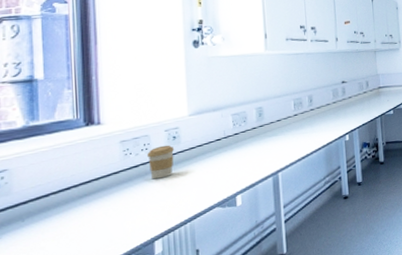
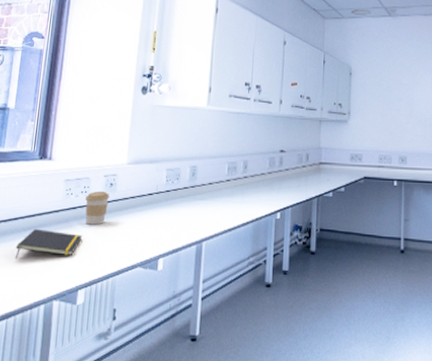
notepad: none [73,190,151,228] -> present [15,228,83,260]

